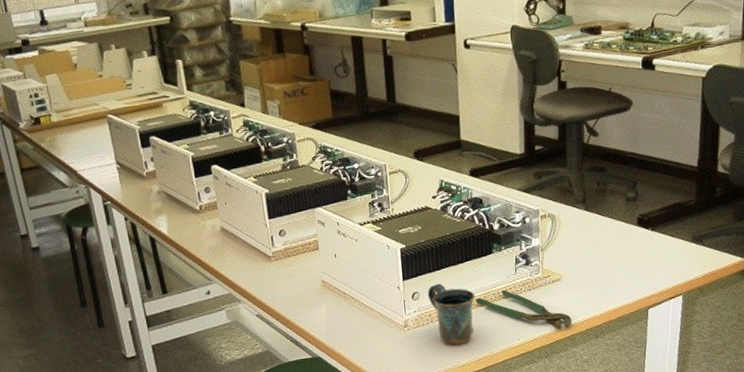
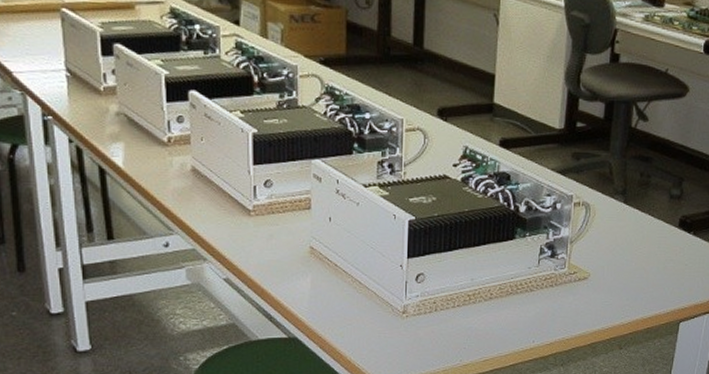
mug: present [427,283,475,345] -> none [434,266,490,340]
pliers: present [476,289,572,330] -> none [489,282,596,335]

